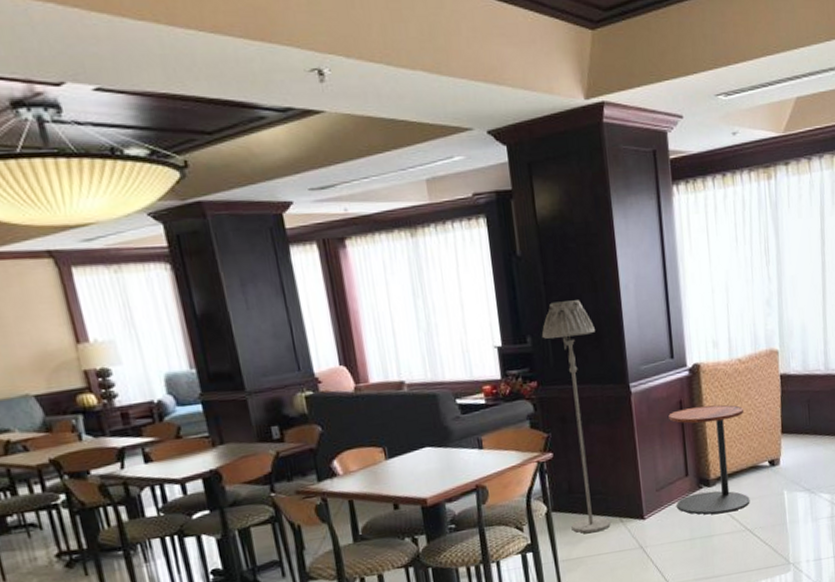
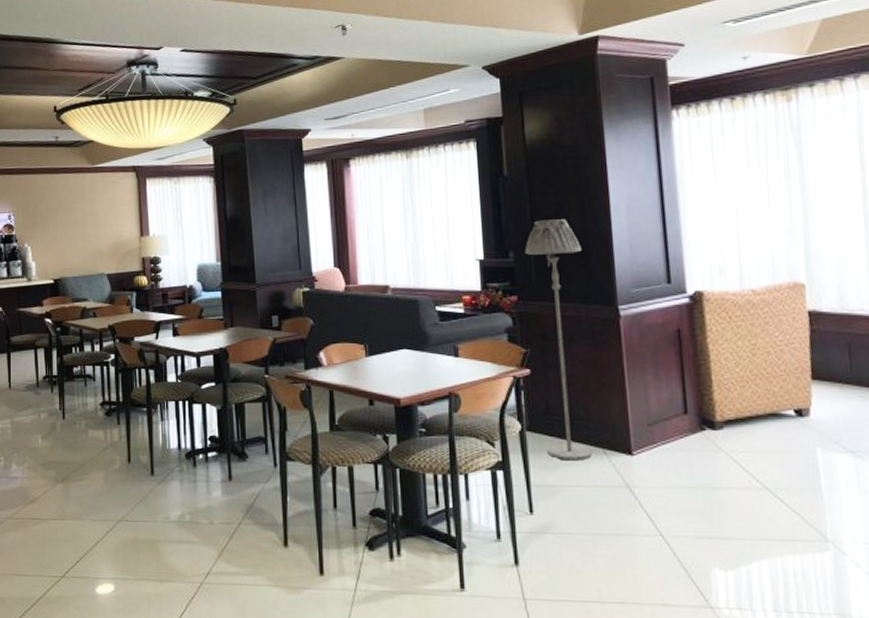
side table: present [669,404,750,515] -> none [664,338,770,464]

